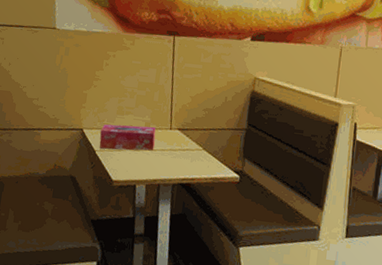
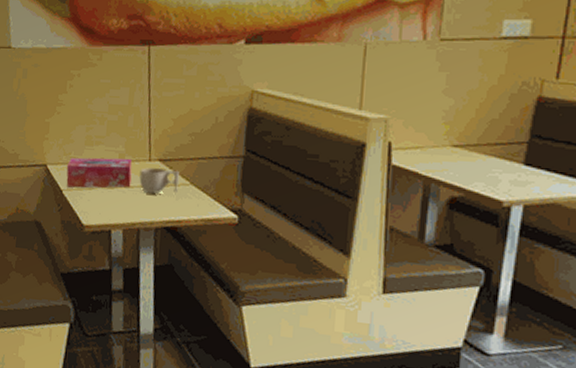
cup: none [161,135,194,157] -> present [139,167,179,194]

